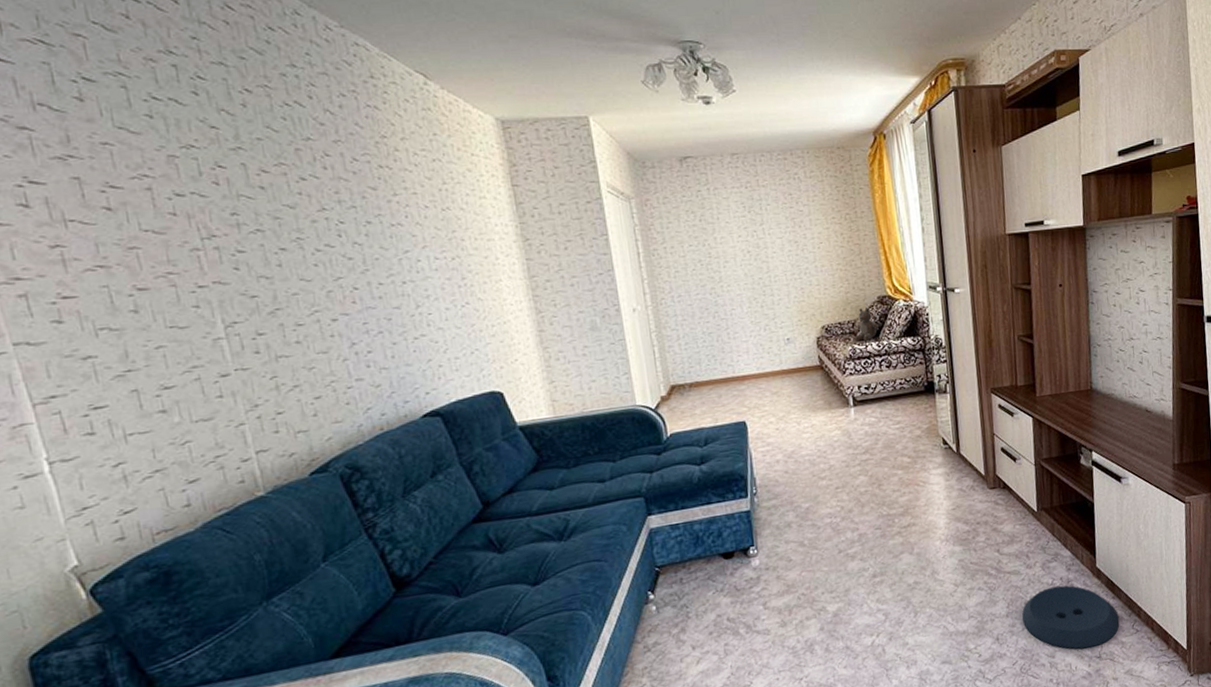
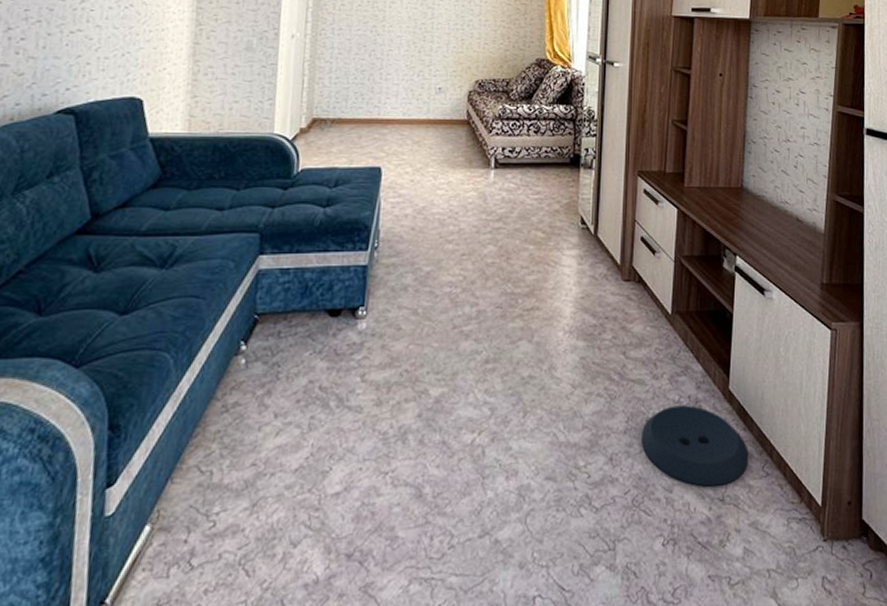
stuffed animal: present [854,307,879,342] -> none [506,68,533,102]

